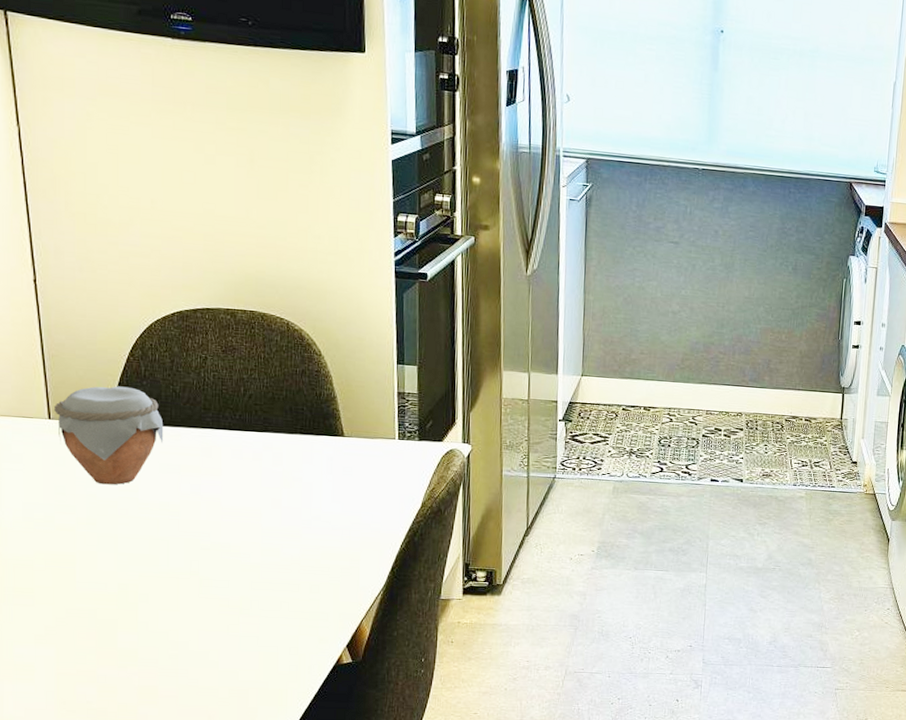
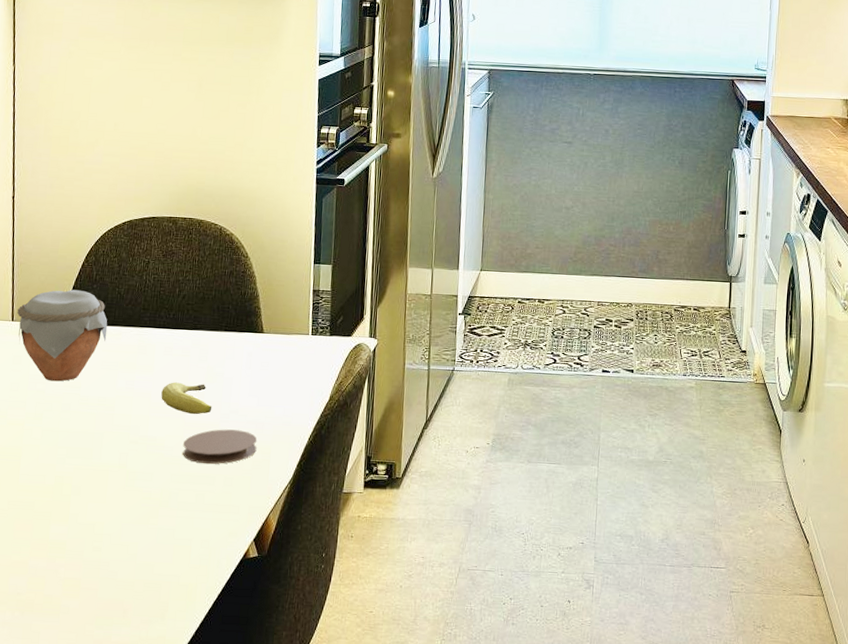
fruit: none [232,487,292,521] -> present [161,382,212,415]
coaster: none [261,535,344,572] -> present [182,429,257,465]

